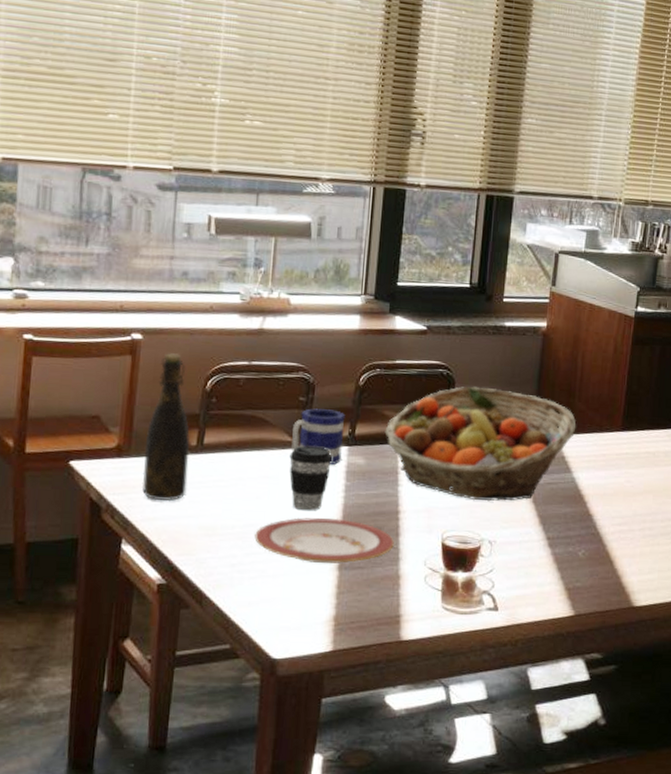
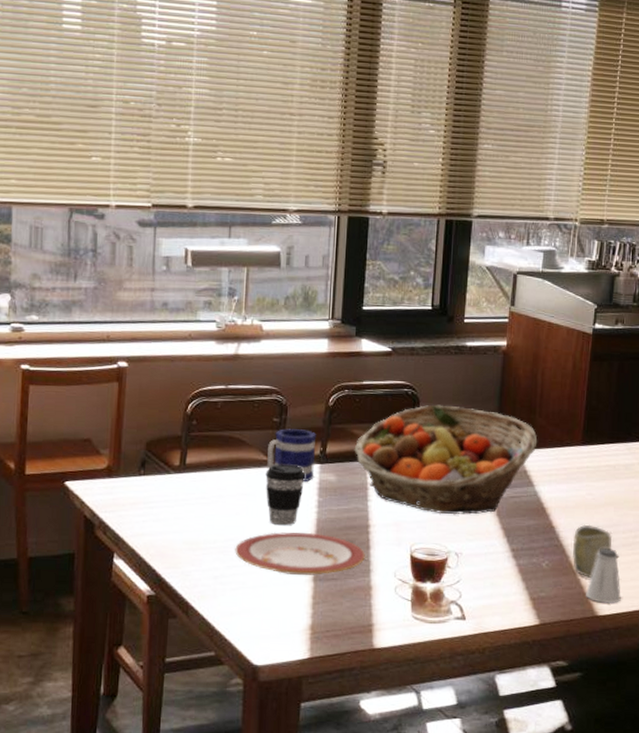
bottle: present [141,353,190,502] -> none [130,379,173,518]
cup: none [610,512,650,567] -> present [572,524,612,578]
saltshaker: none [622,537,658,594] -> present [586,548,621,603]

